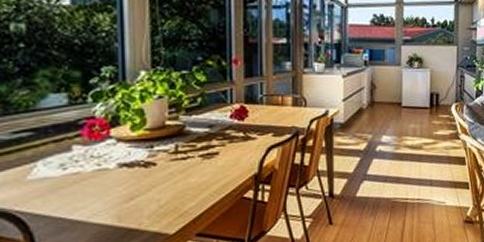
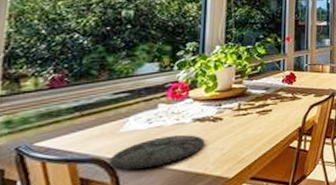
plate: none [19,183,136,225] -> present [109,134,205,170]

